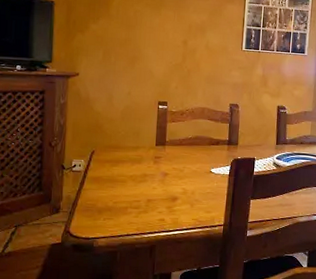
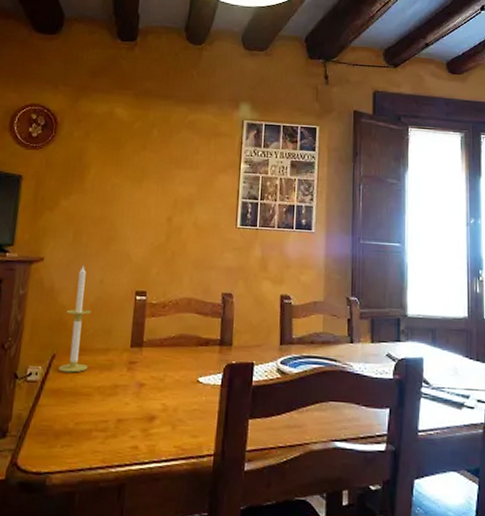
candle: none [97,79,122,165] -> present [58,265,92,373]

